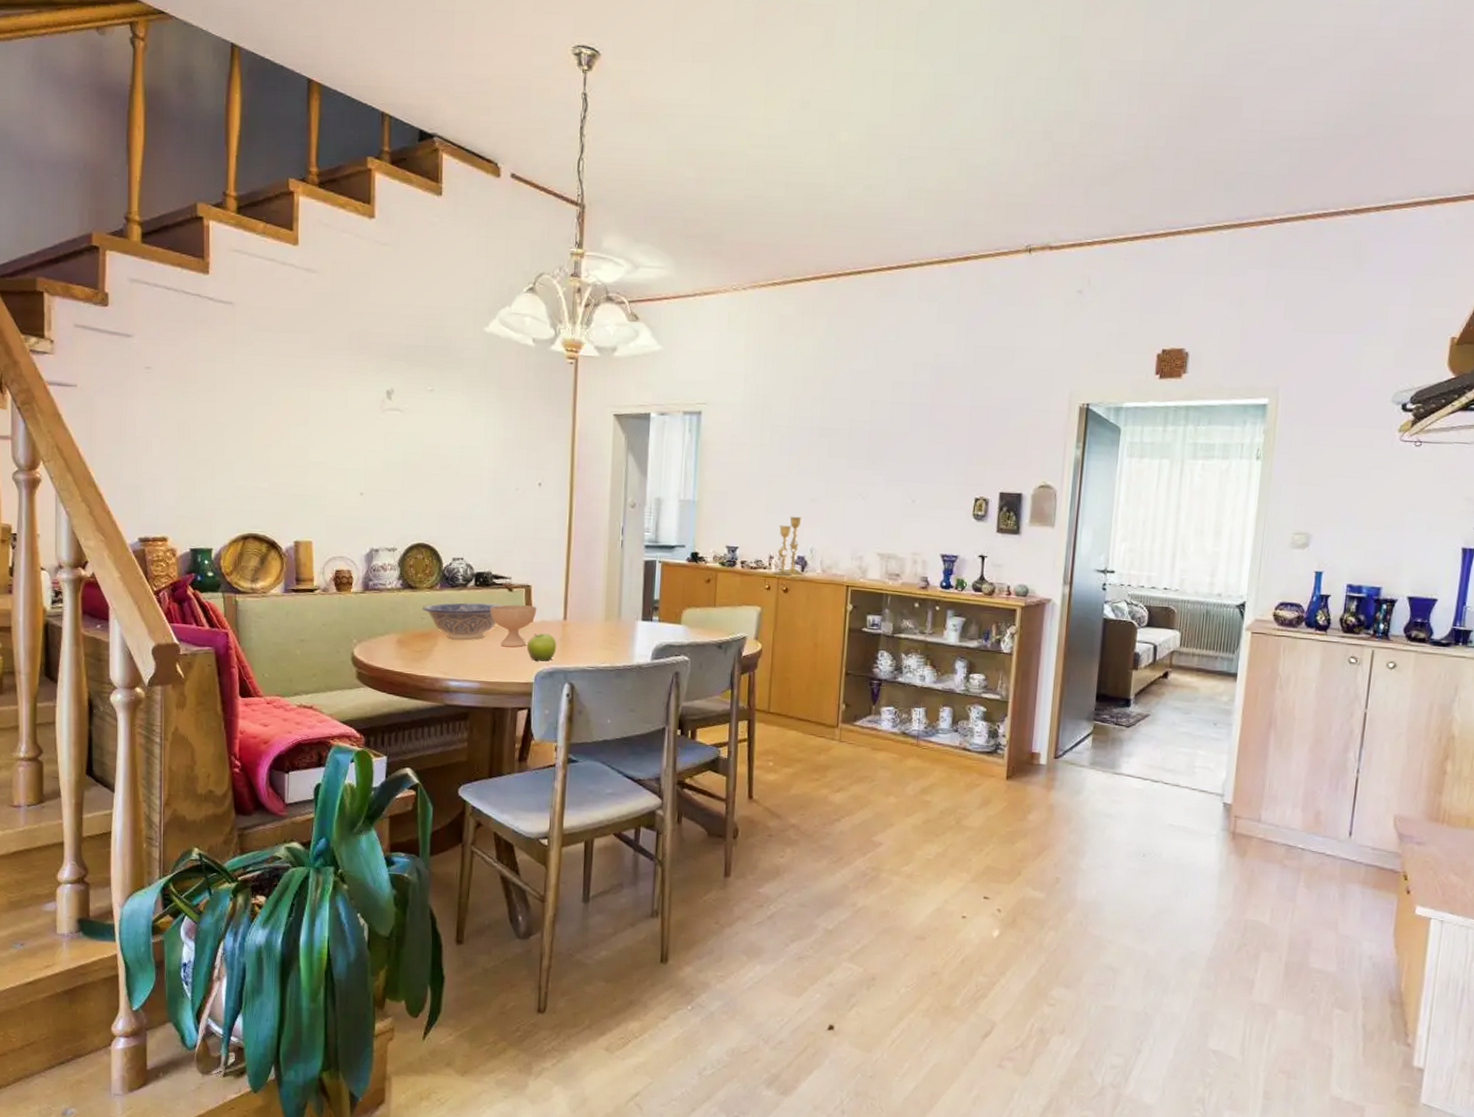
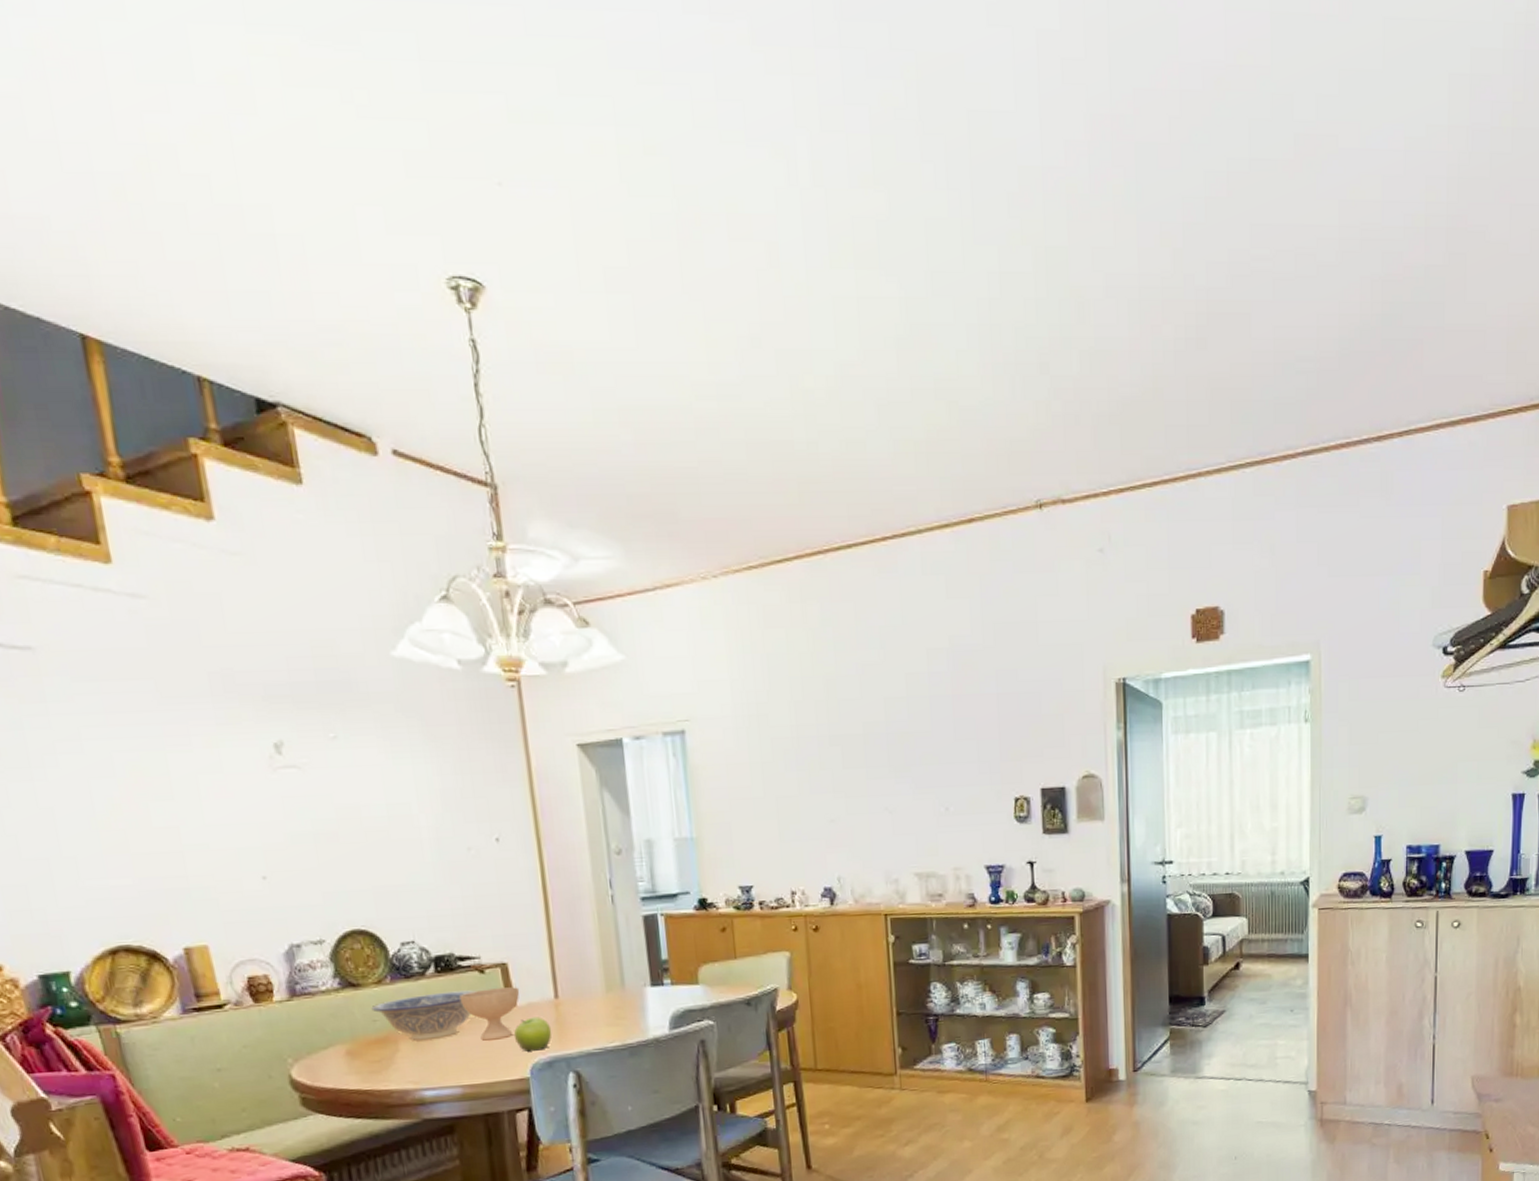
candlestick: present [773,516,804,576] -> none [798,842,835,913]

